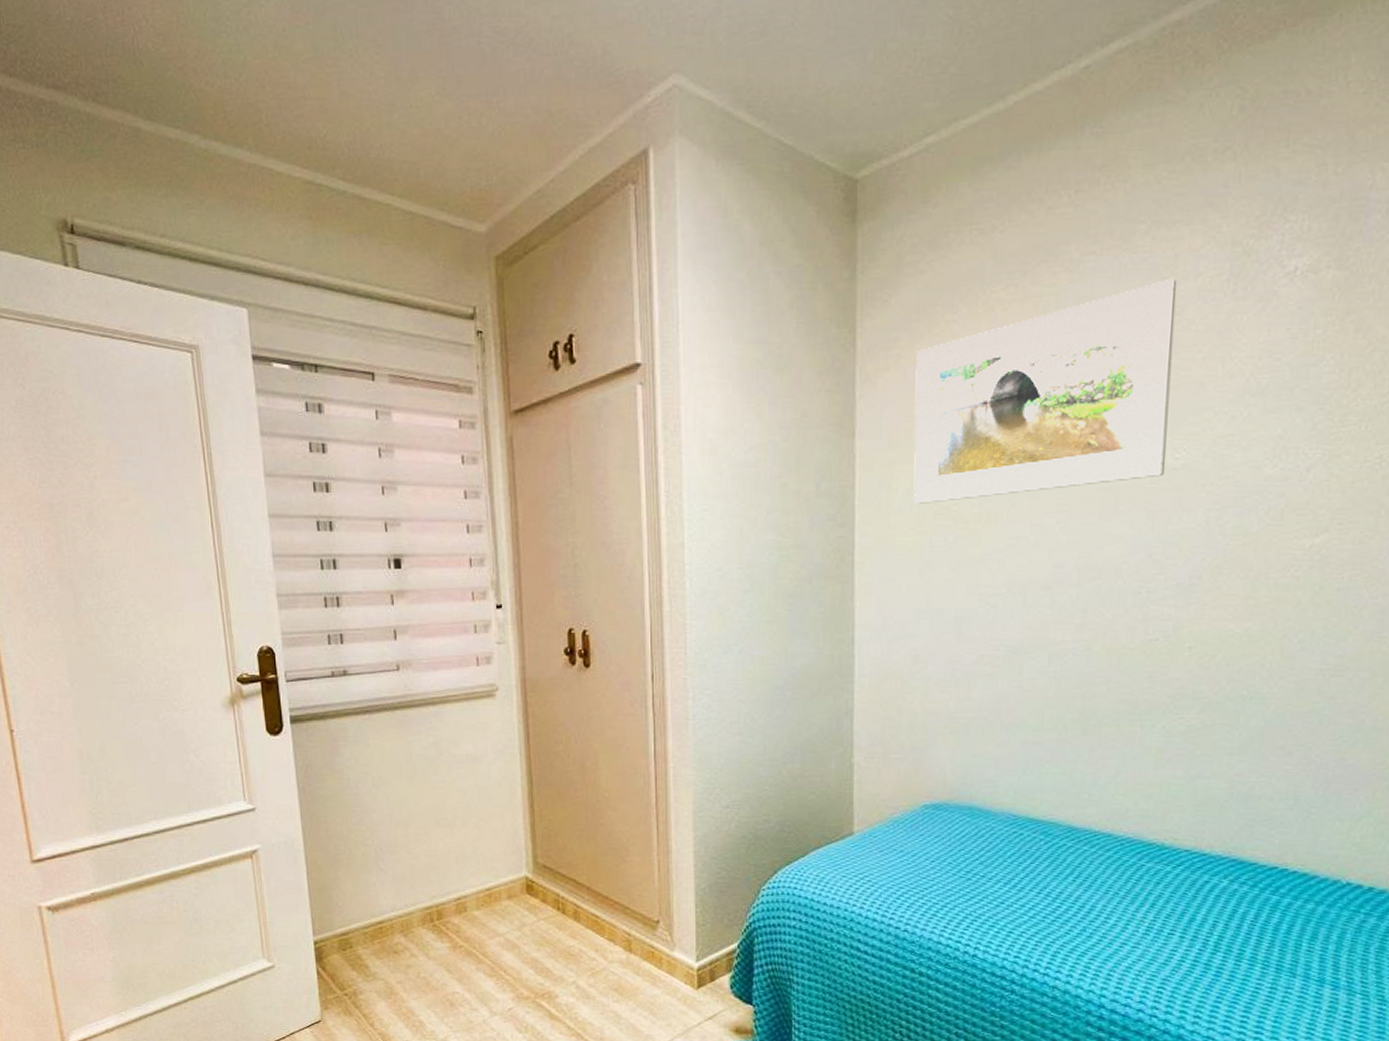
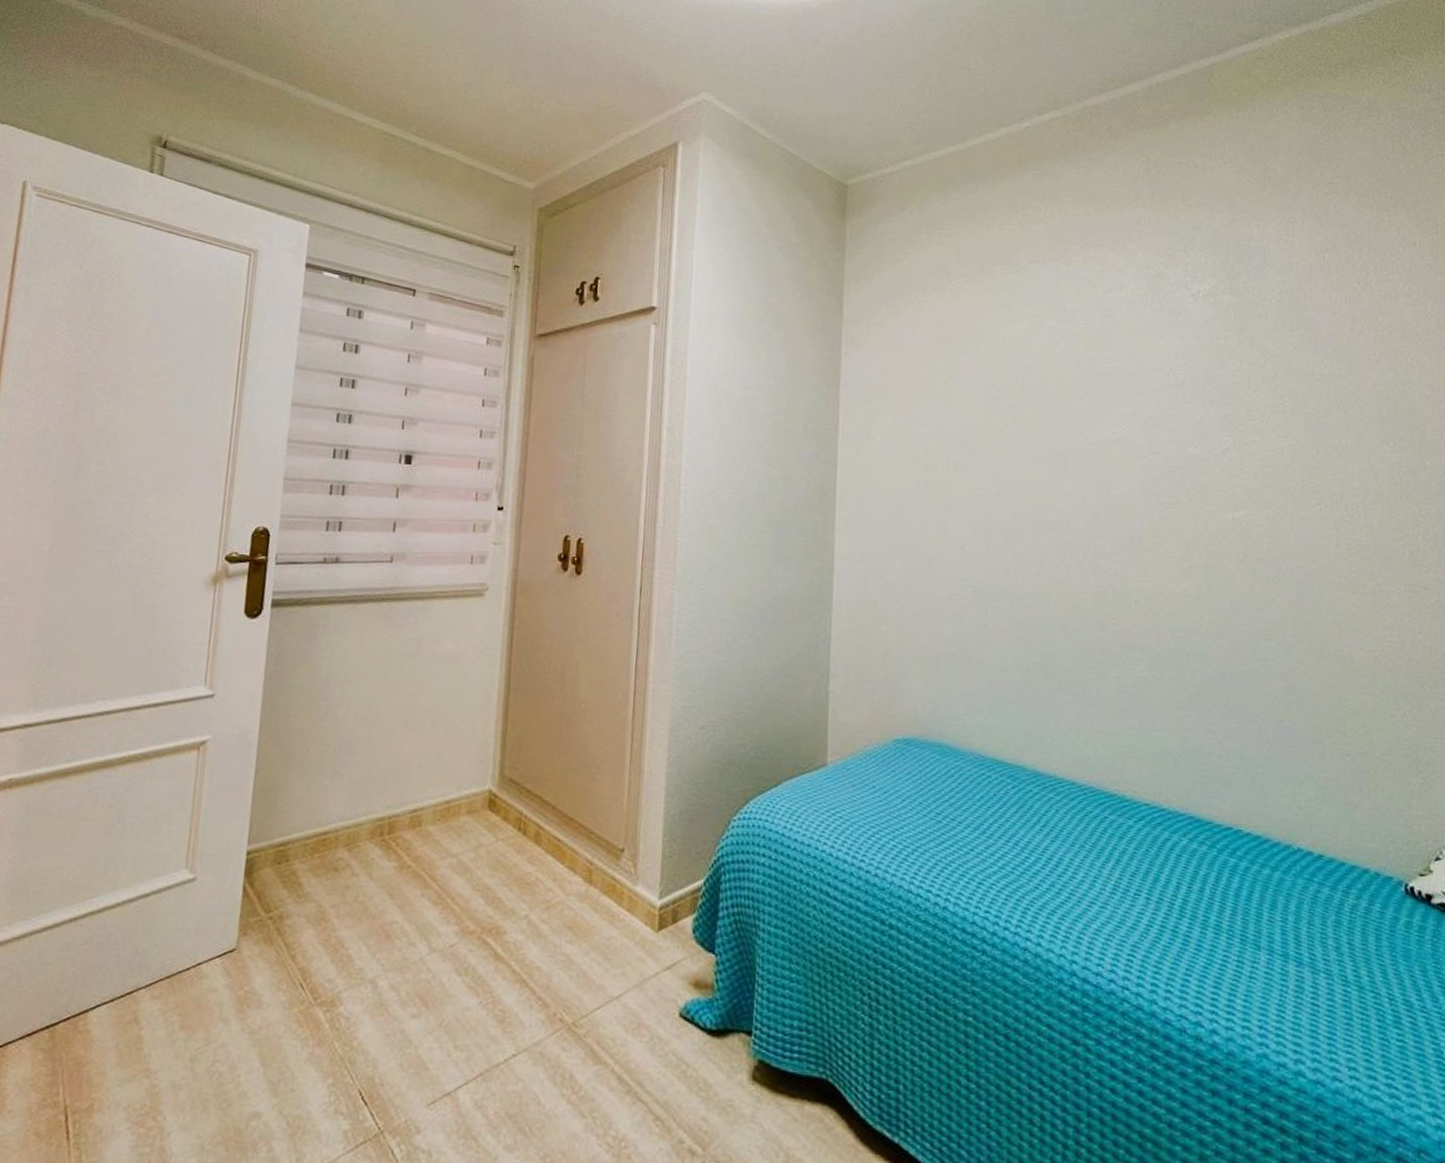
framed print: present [913,278,1177,504] -> none [889,288,1106,451]

